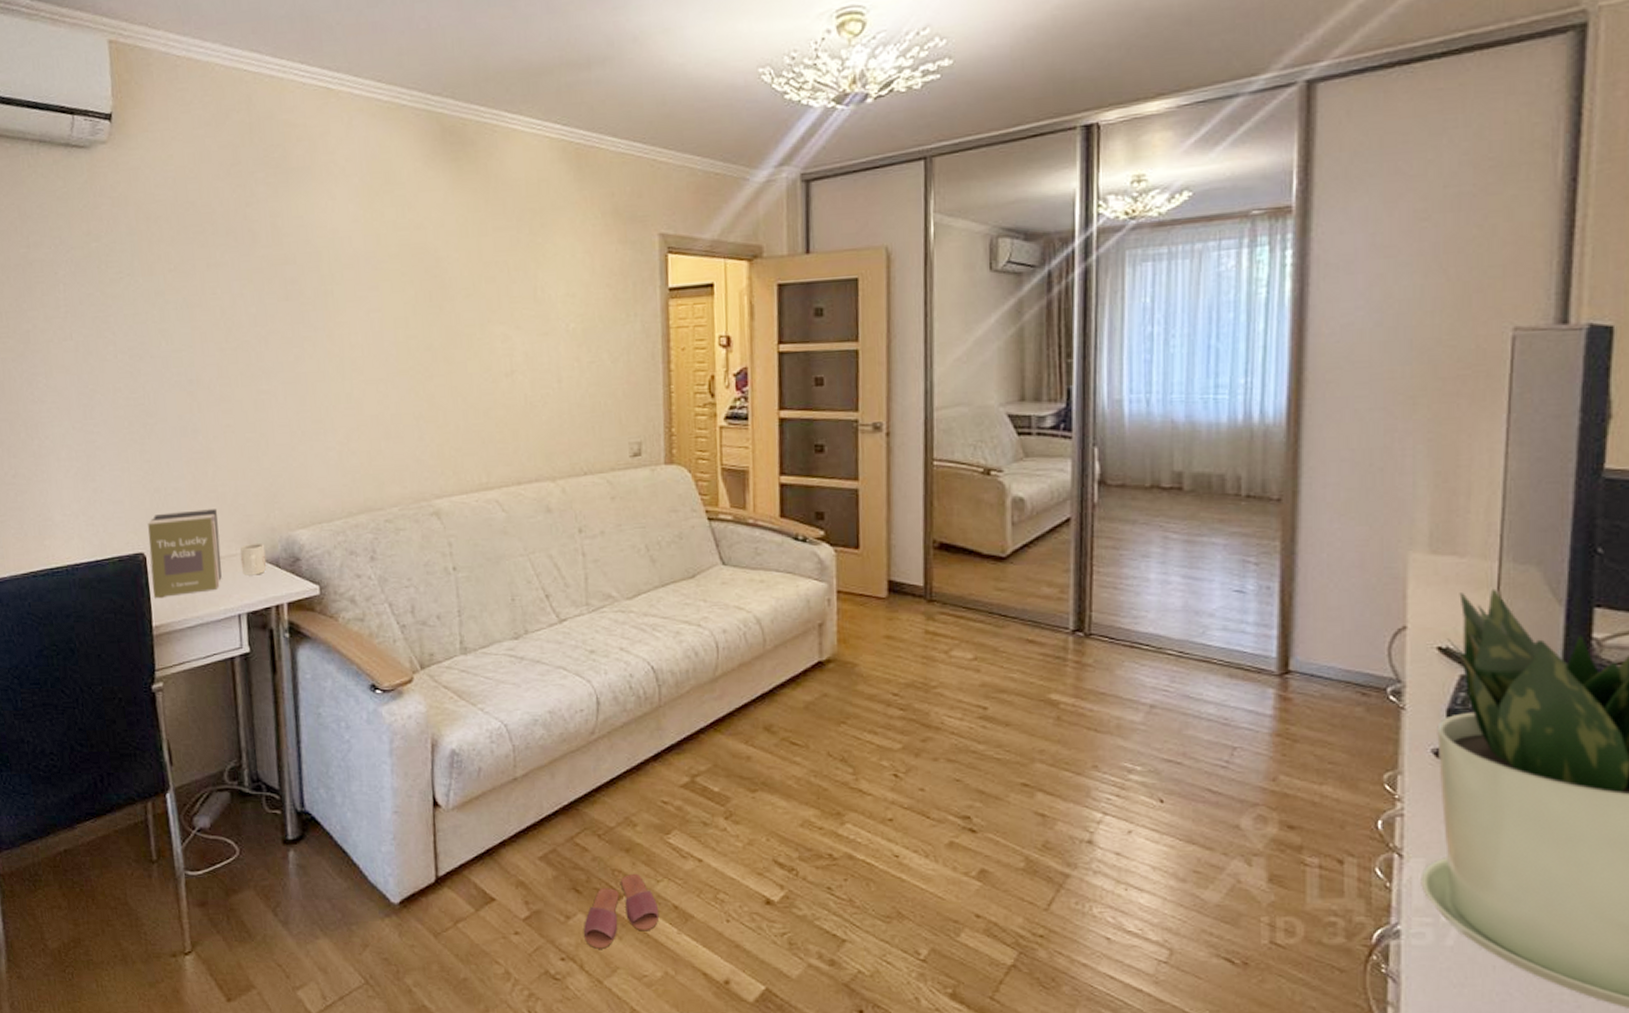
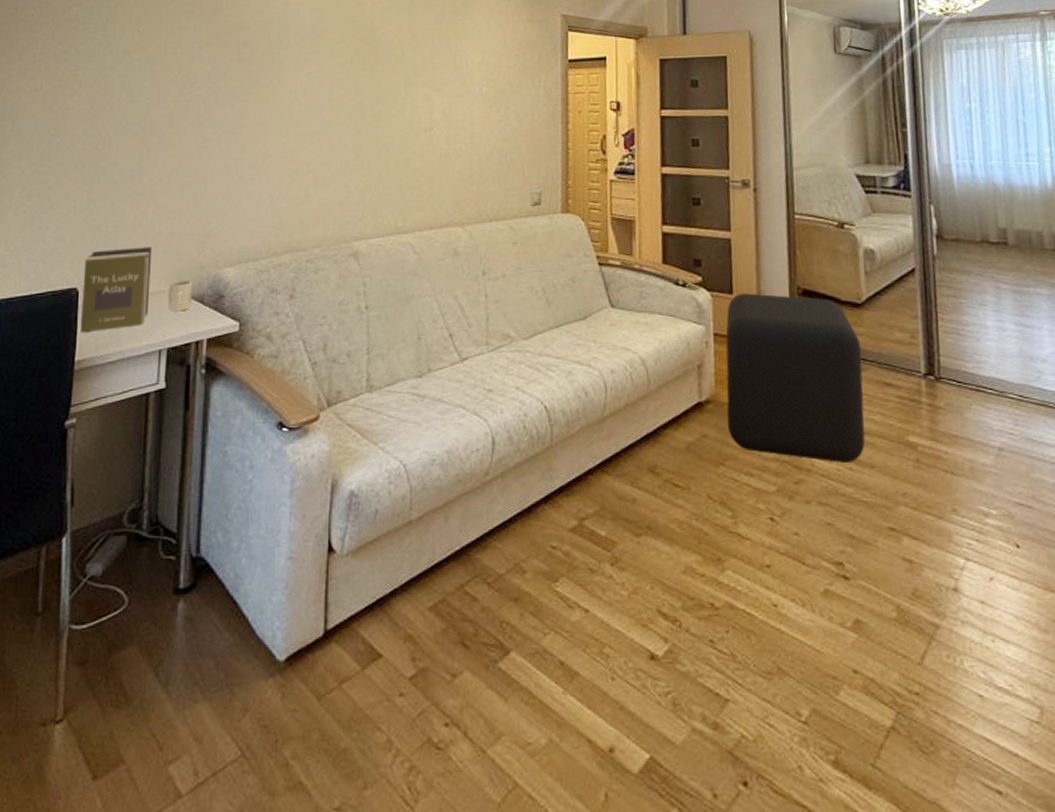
slippers: present [584,873,660,949] -> none [470,625,545,712]
cube: none [850,547,1003,721] -> present [725,293,865,463]

